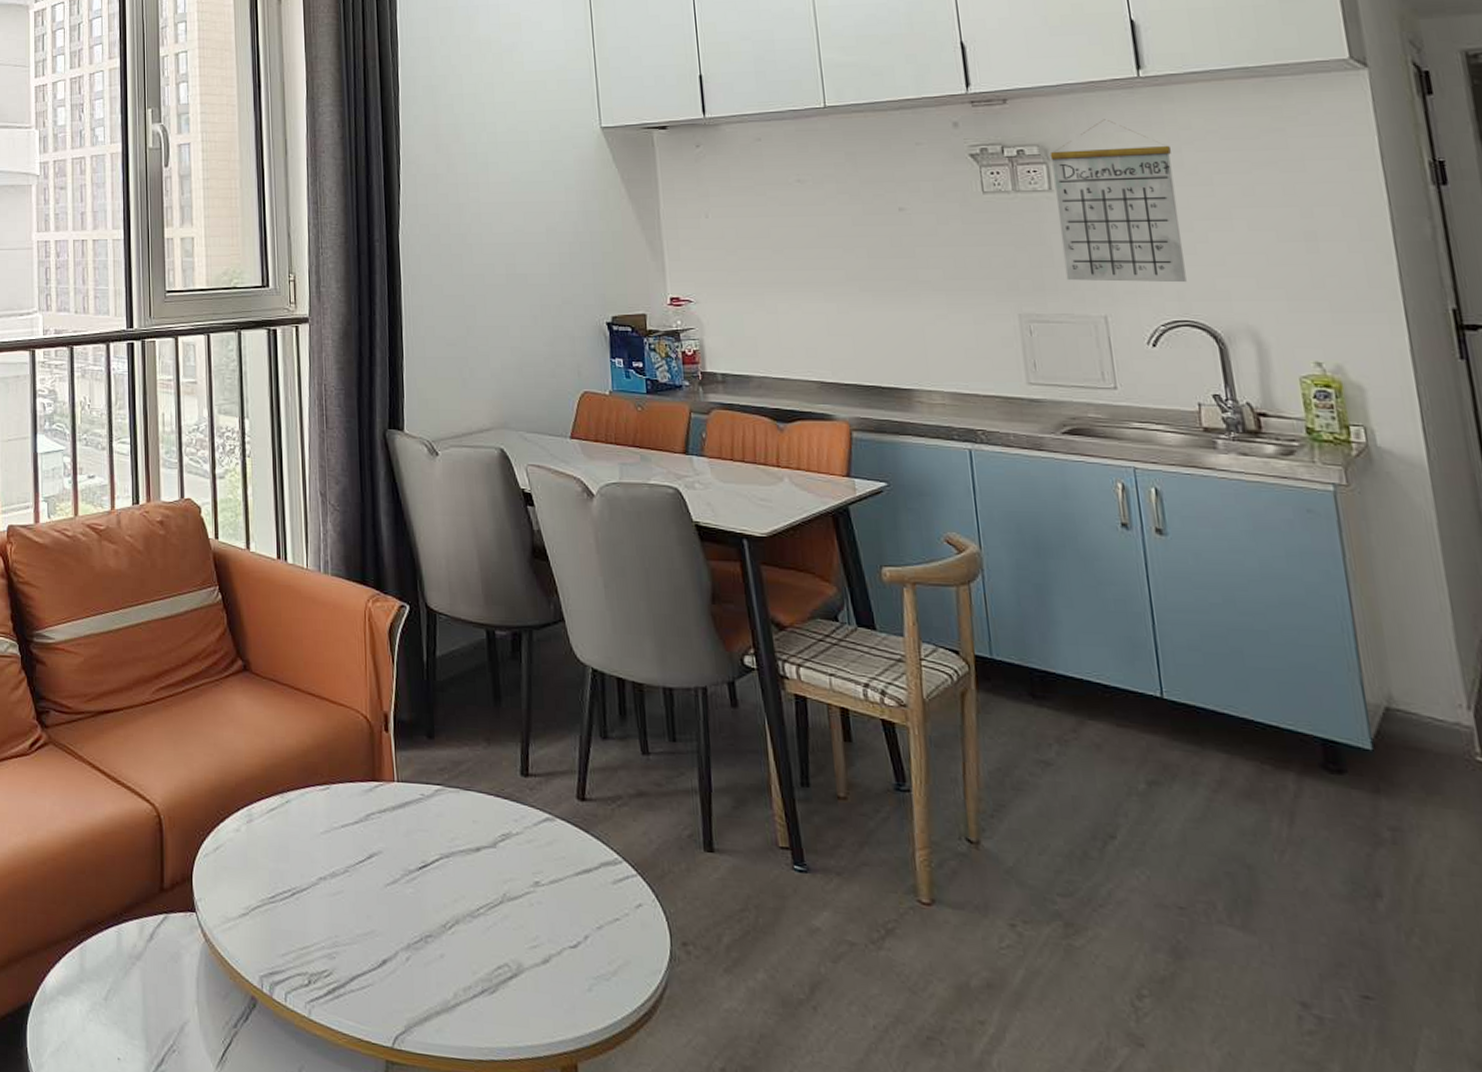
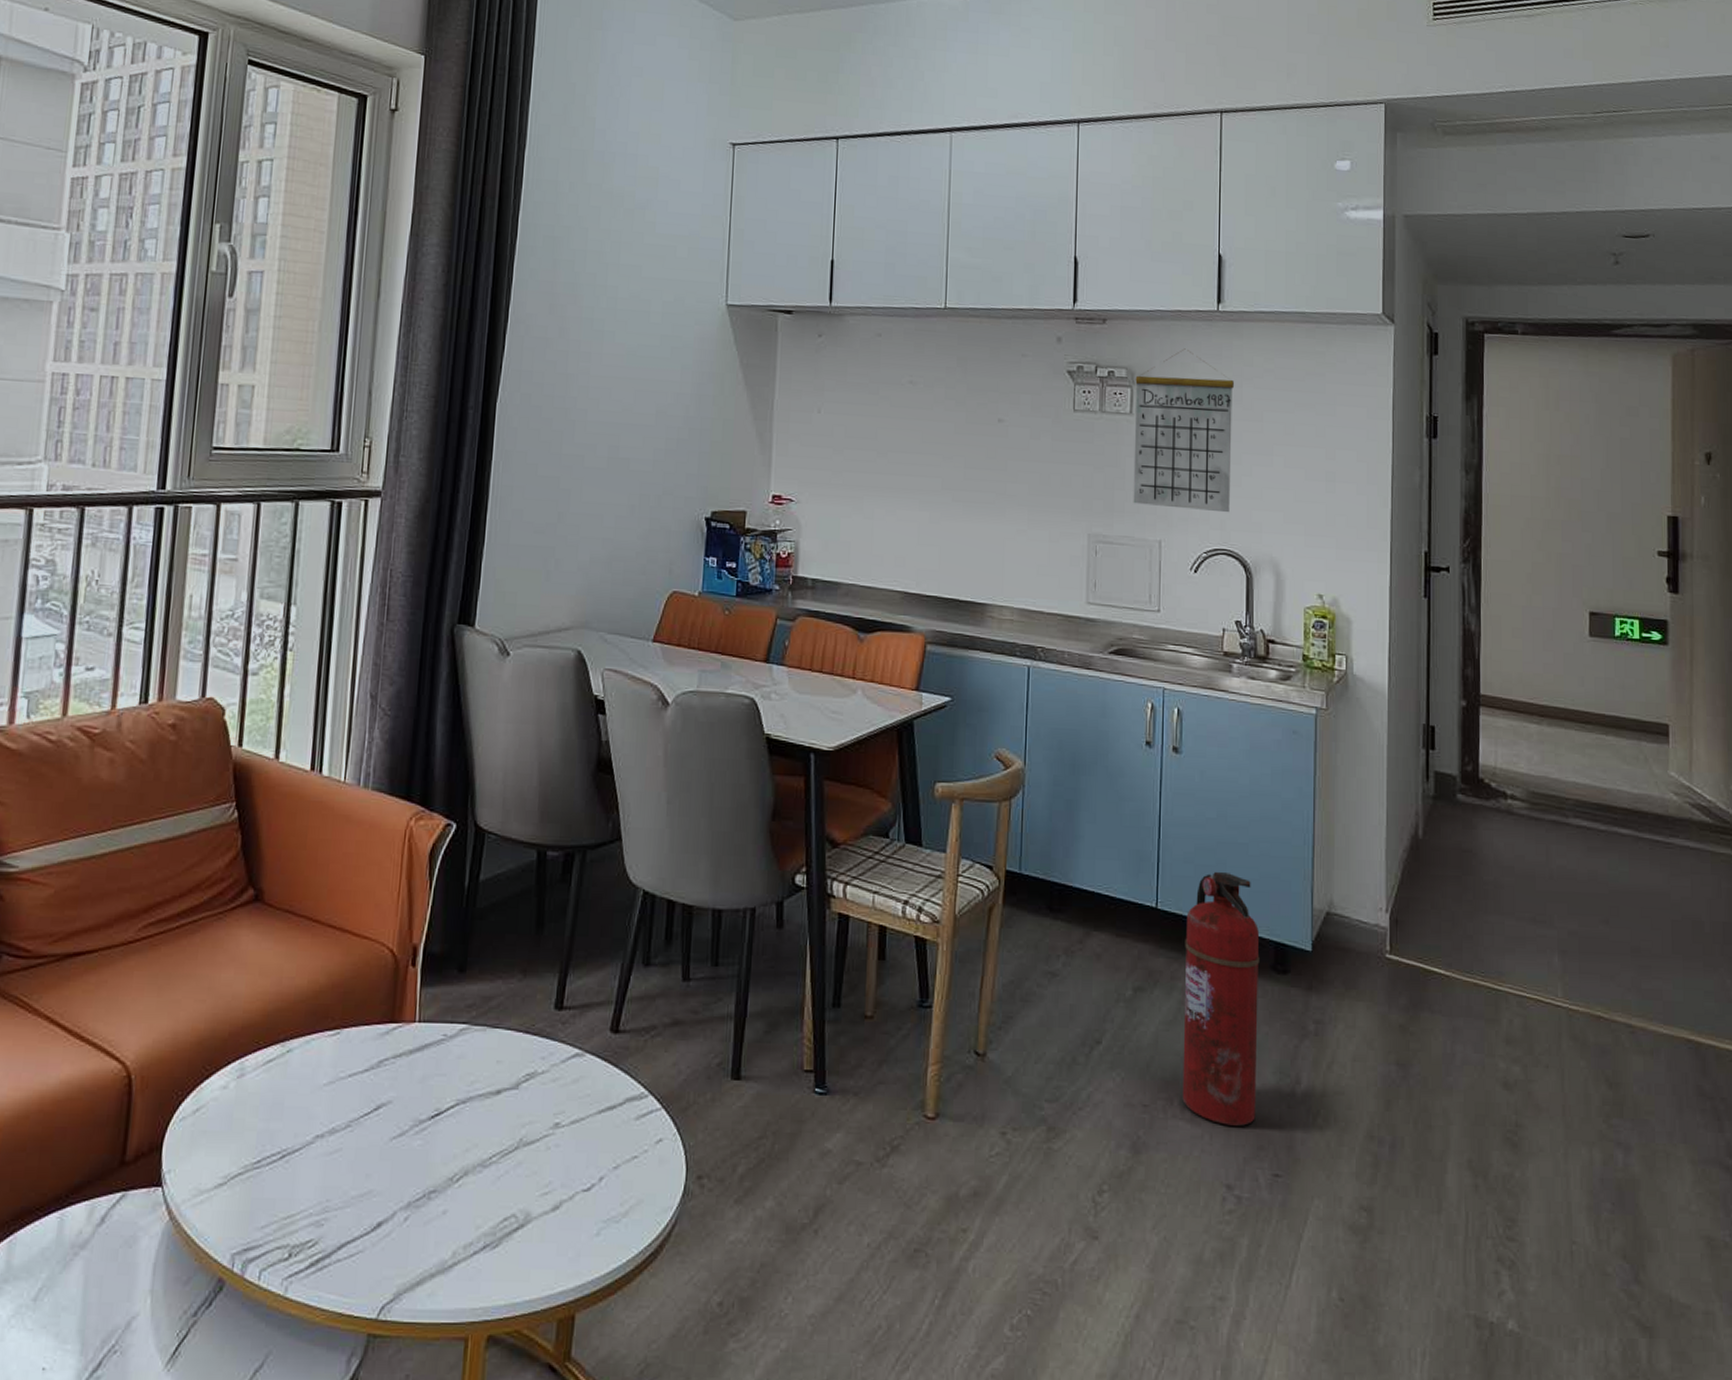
fire extinguisher: none [1201,660,1327,939] -> present [1182,871,1260,1126]

